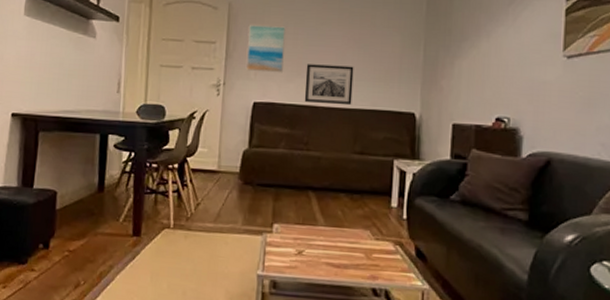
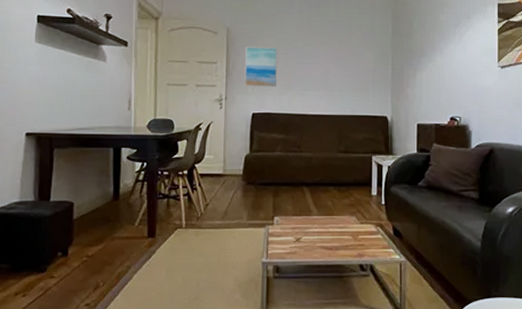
wall art: present [304,64,354,106] -> none [295,79,336,113]

